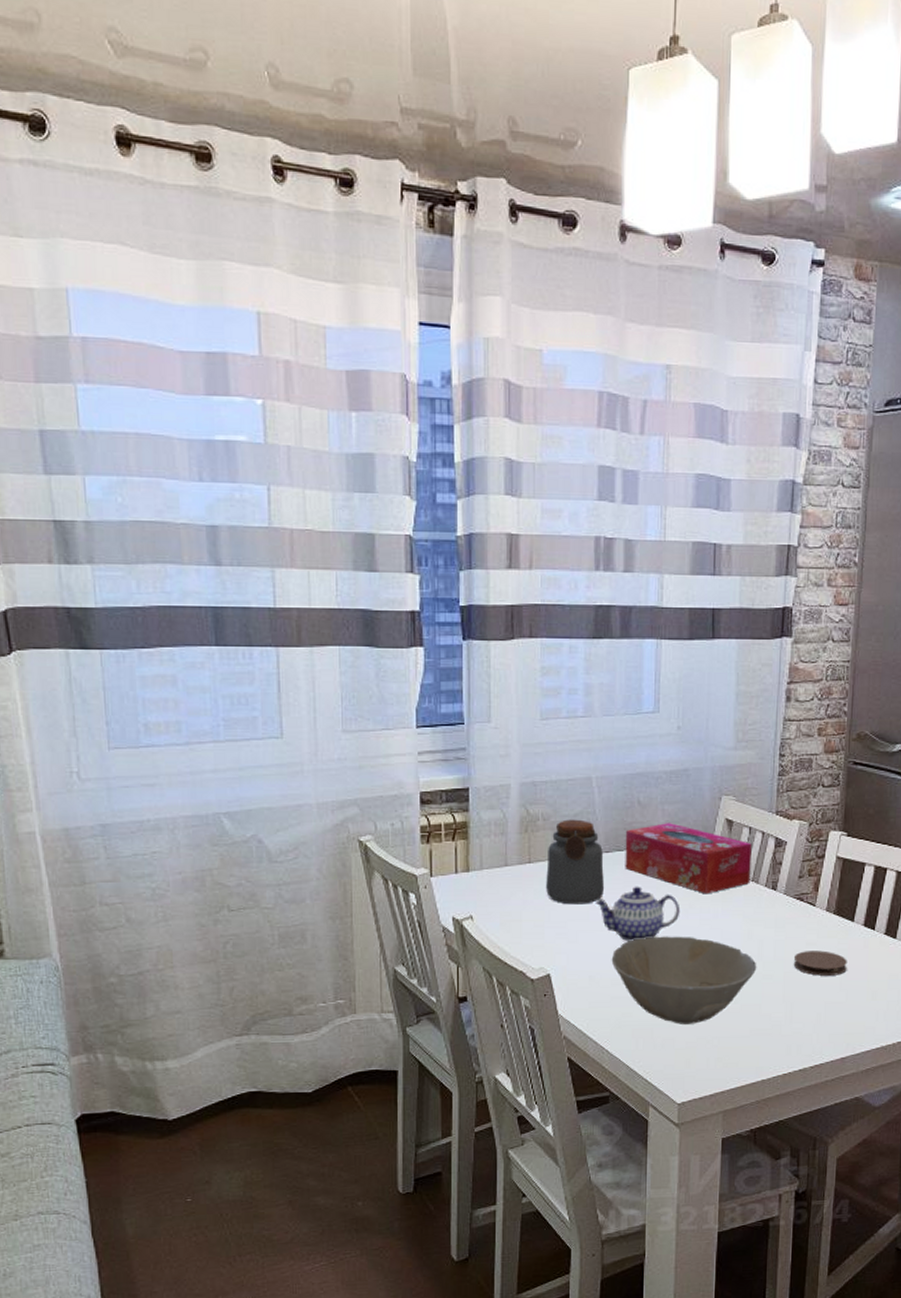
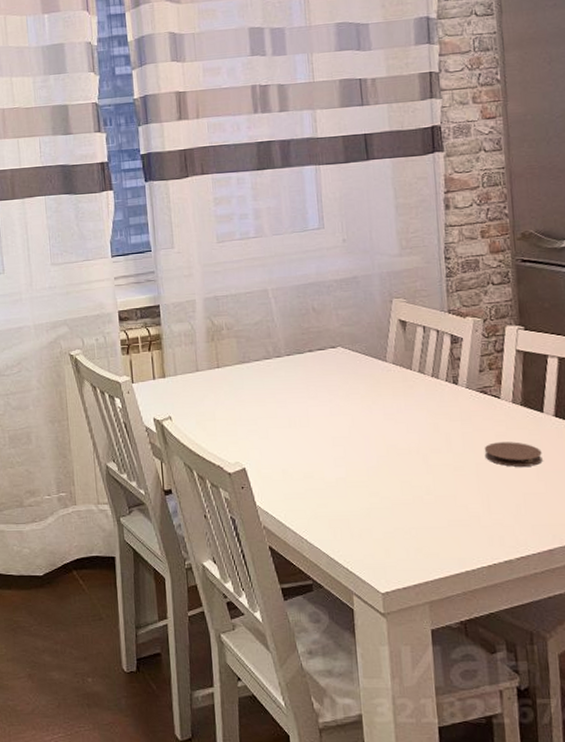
jar: present [546,819,605,905] -> none [233,327,290,404]
teapot: present [595,886,681,942] -> none [281,385,364,437]
bowl: present [611,936,757,1024] -> none [301,430,447,515]
tissue box: present [625,823,752,894] -> none [303,326,430,391]

